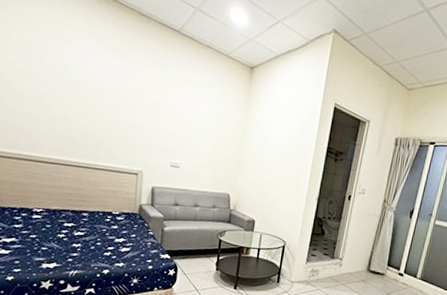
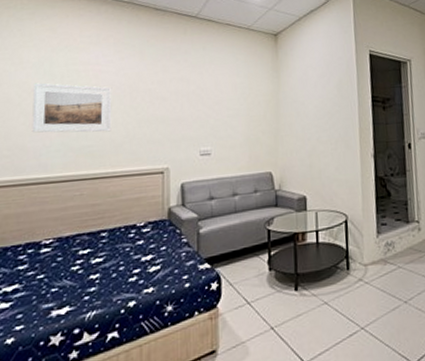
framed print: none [22,65,96,128] -> present [31,83,112,133]

